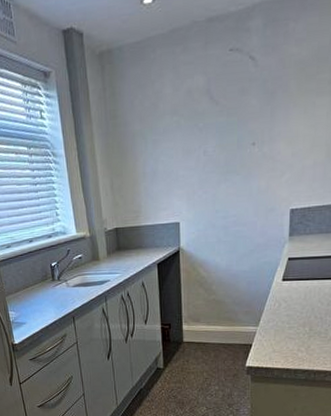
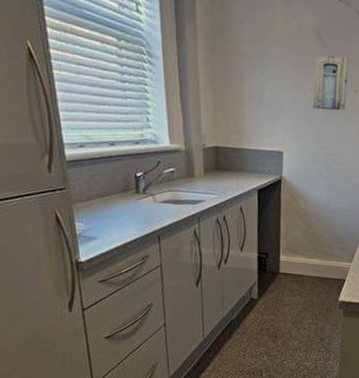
wall art: none [206,110,244,173] -> present [313,55,349,111]

